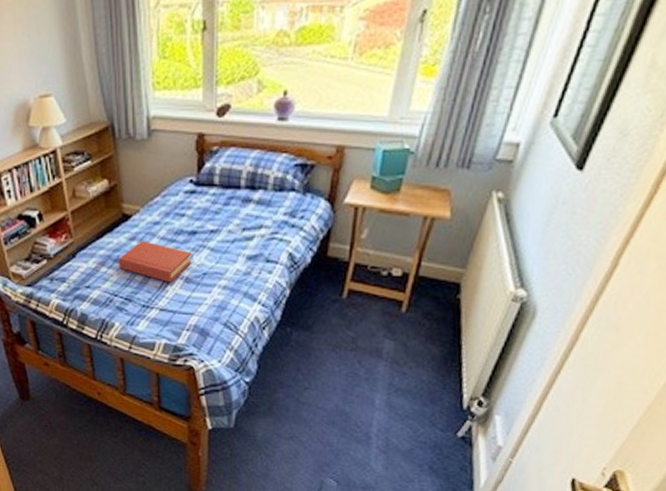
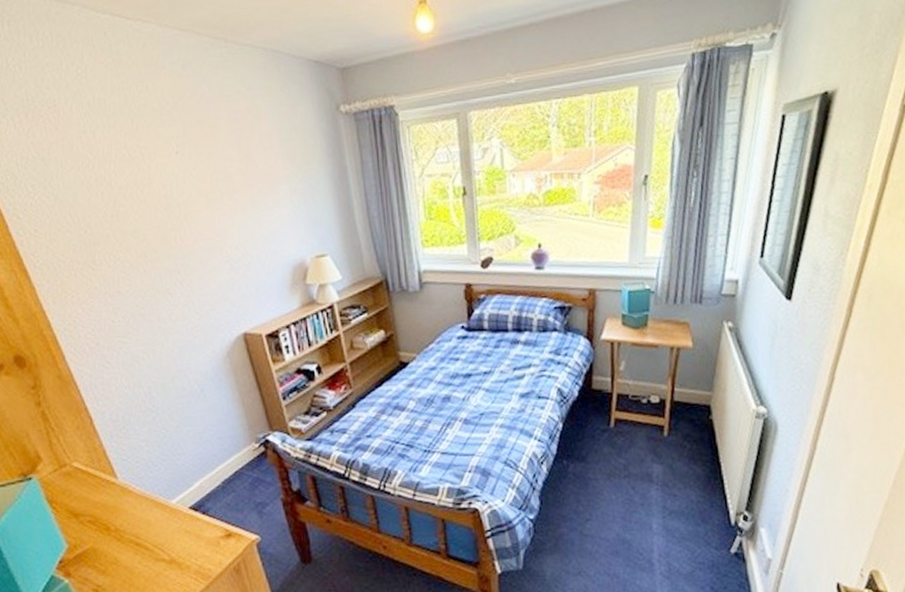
hardback book: present [118,241,191,283] -> none [397,386,468,426]

